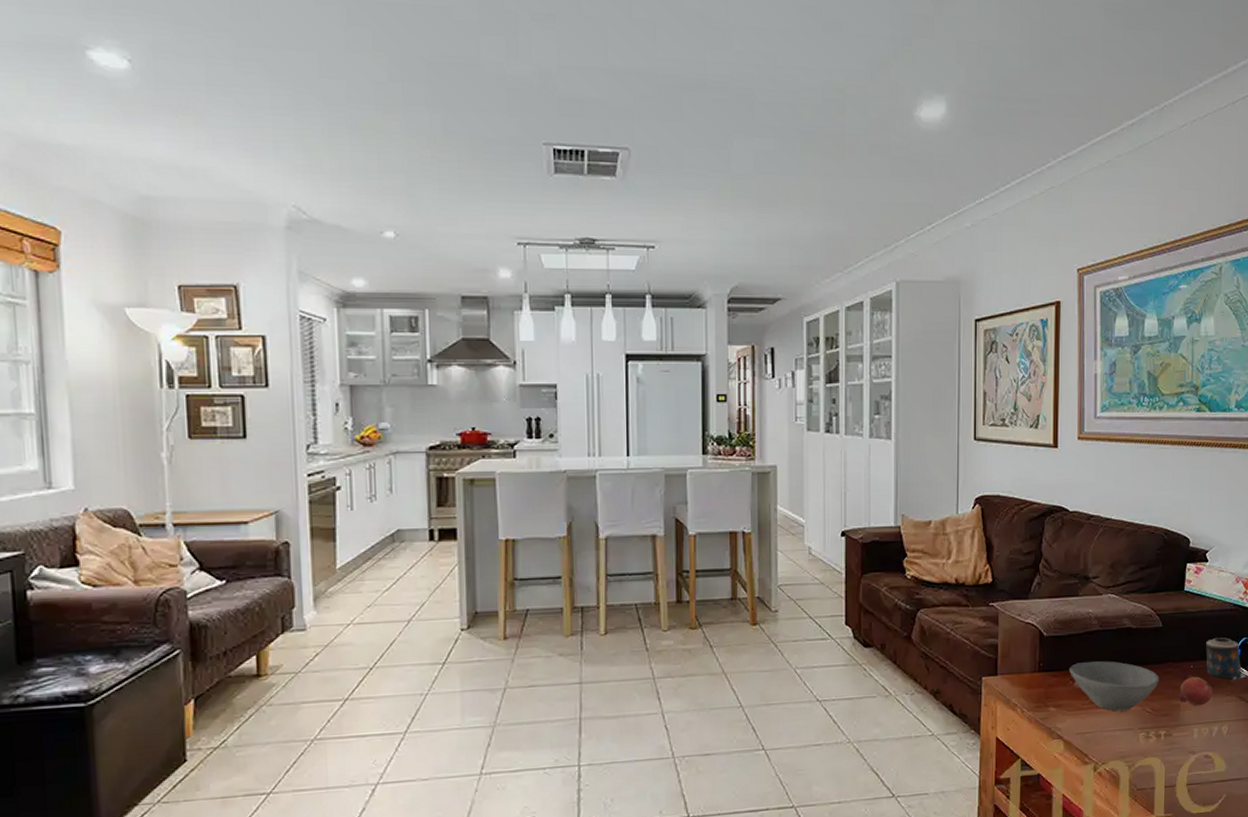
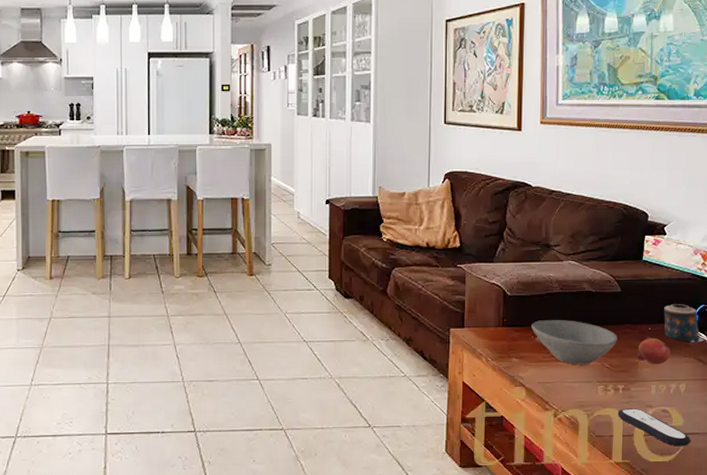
remote control: none [1159,755,1234,795] -> present [617,408,691,447]

